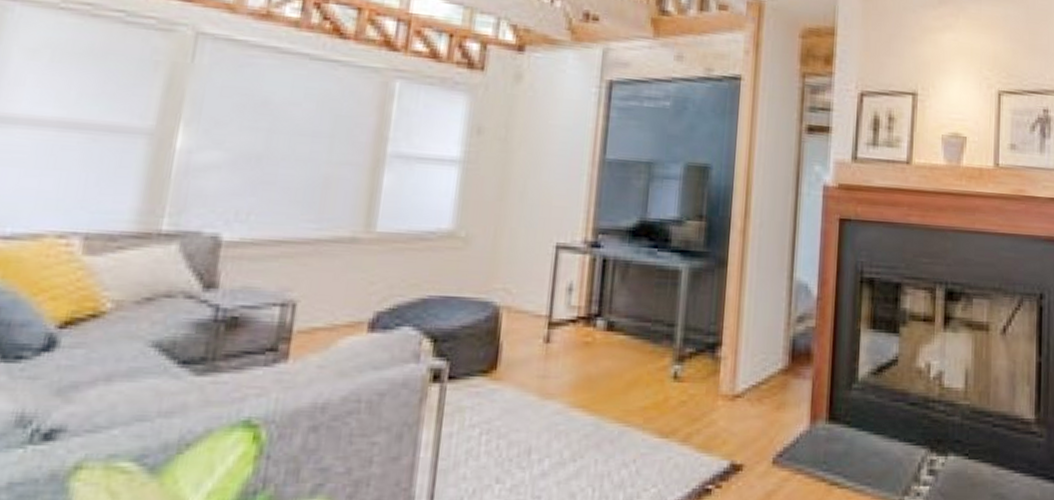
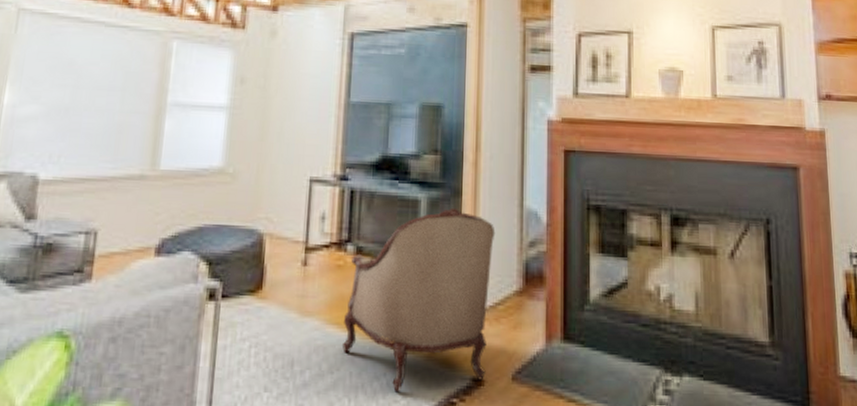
armchair: none [586,280,762,480] -> present [341,209,496,393]

